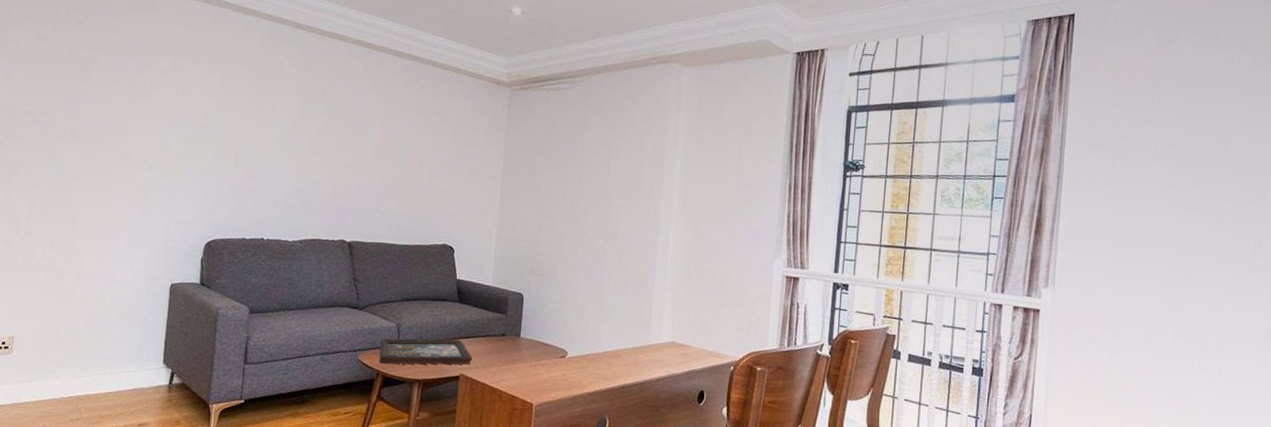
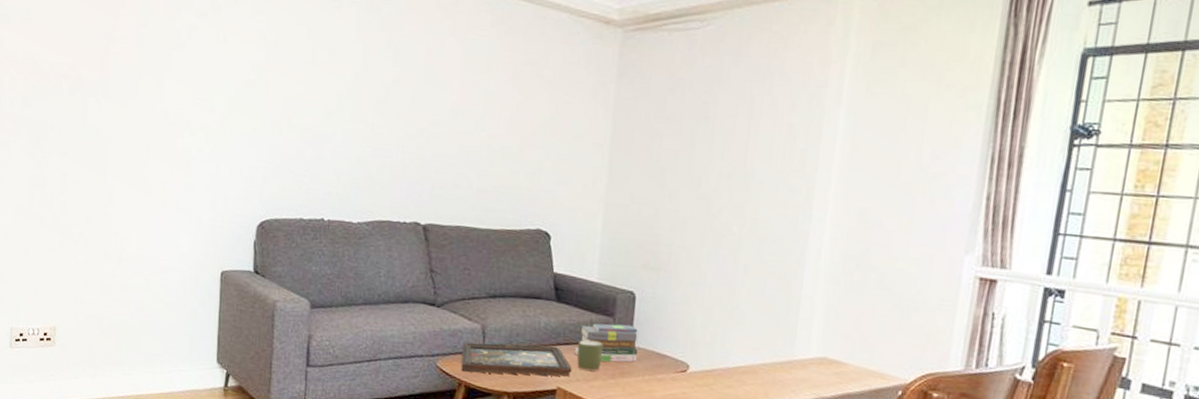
books: none [474,319,526,352] -> present [574,323,638,363]
mug: none [476,334,497,360] -> present [577,340,603,372]

